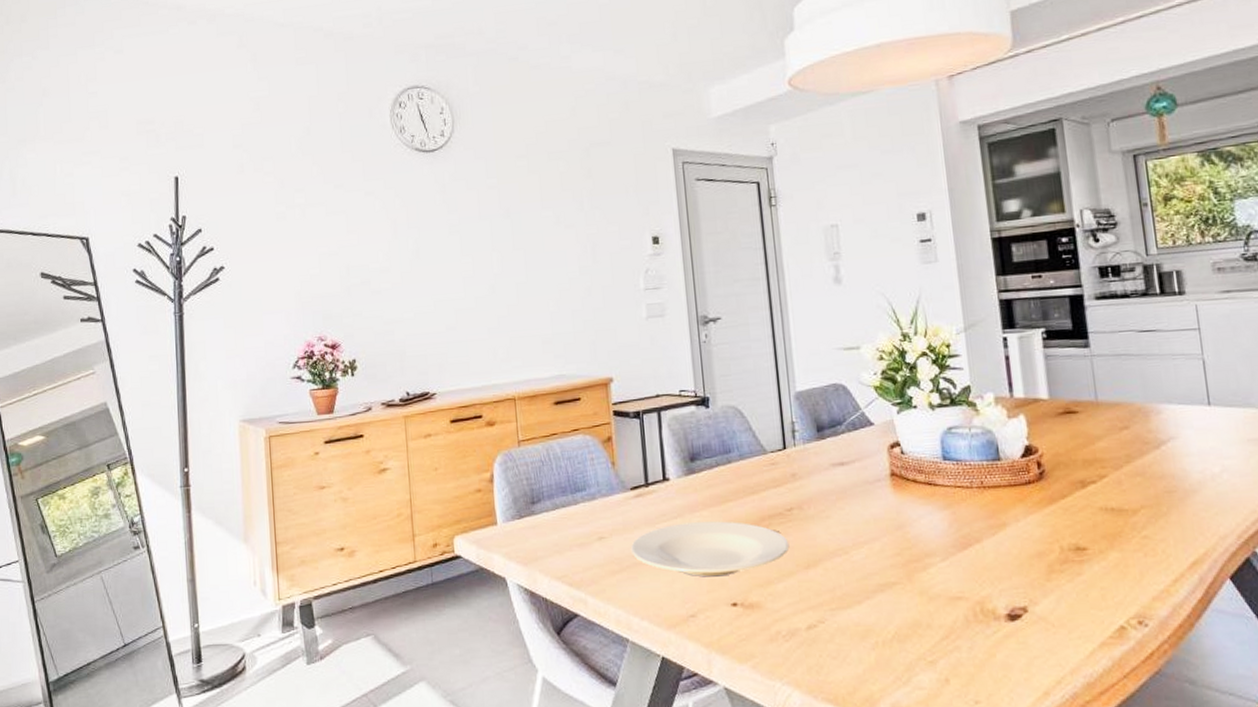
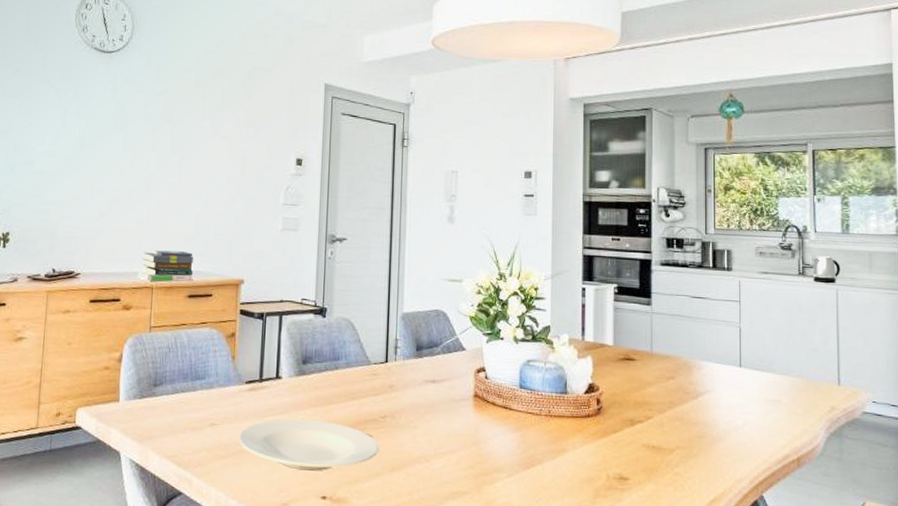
books: none [496,355,557,393] -> present [137,250,193,282]

